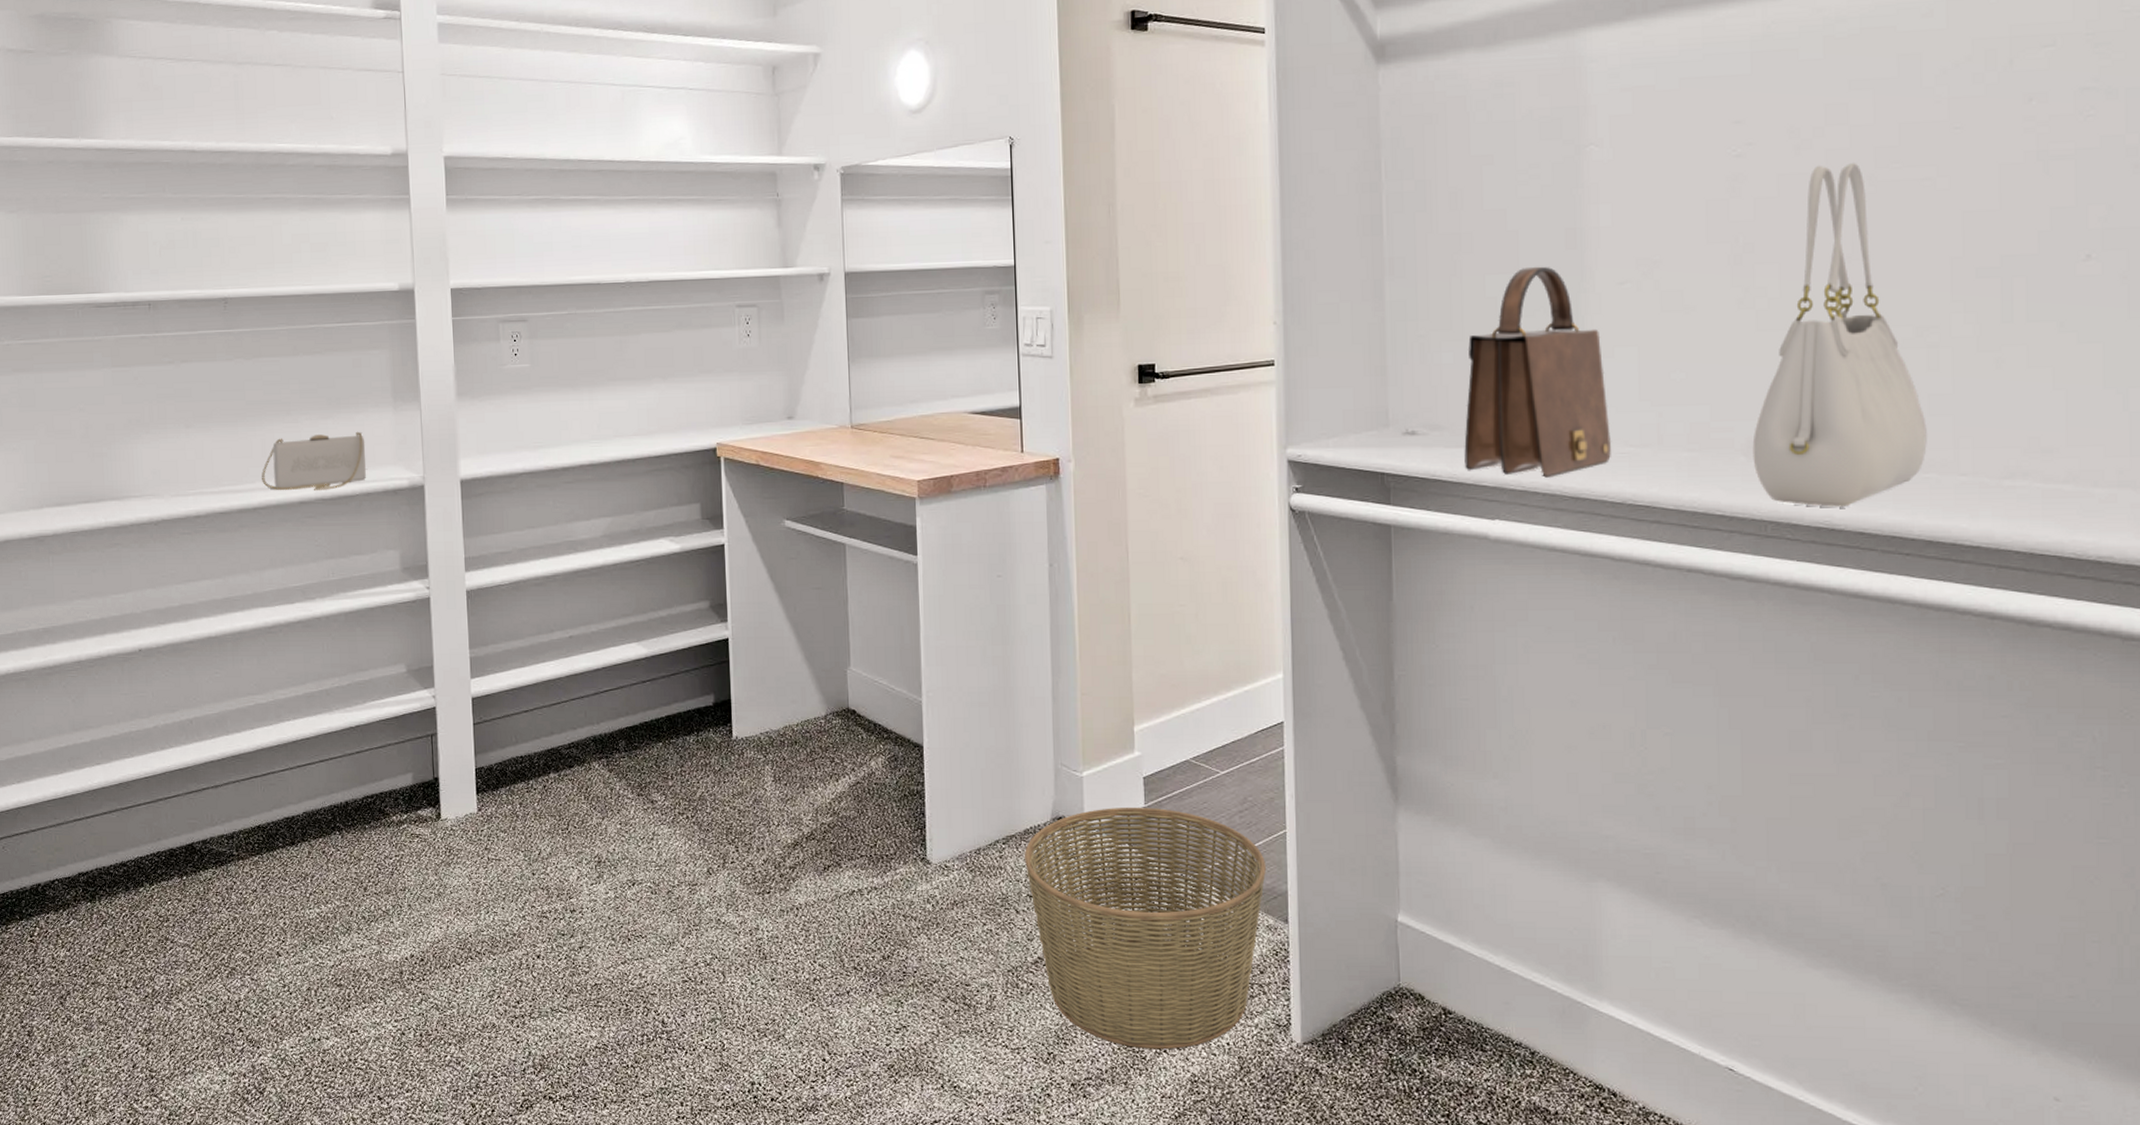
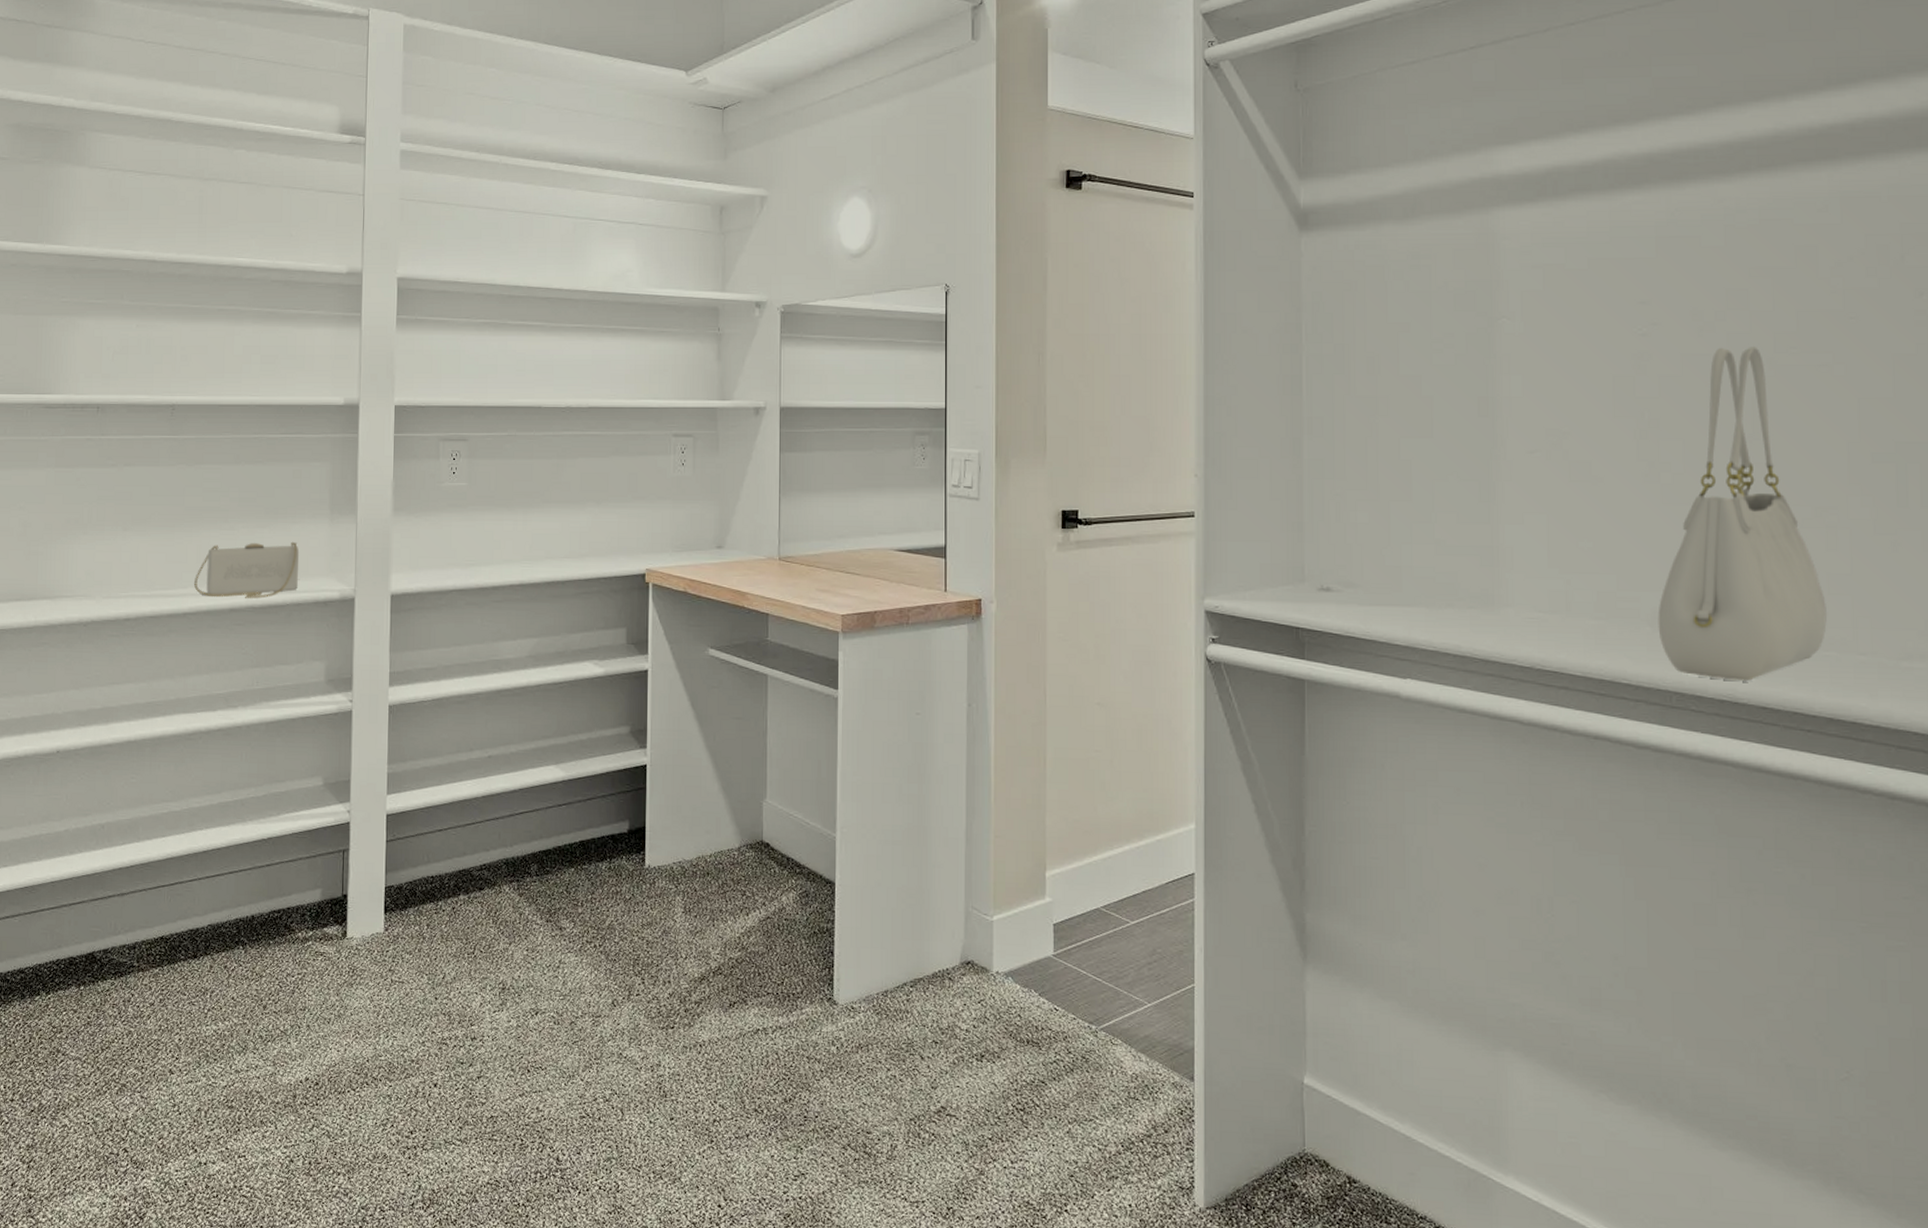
basket: present [1024,807,1266,1050] -> none [931,954,1173,1209]
handbag: present [1464,266,1611,478] -> none [1377,432,1520,639]

